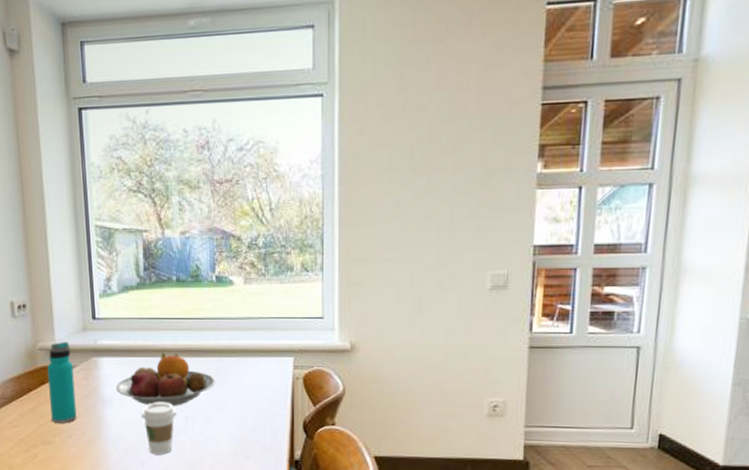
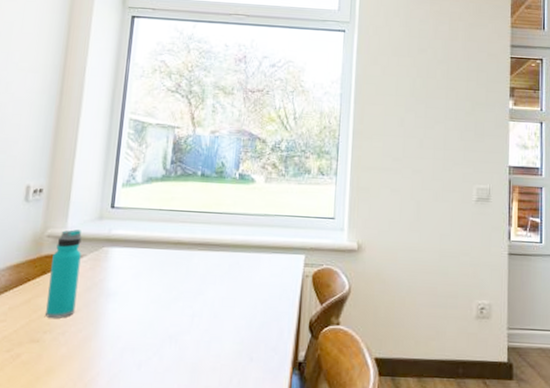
fruit bowl: present [115,352,216,407] -> none [123,245,228,303]
coffee cup: present [142,402,176,455] -> none [146,296,184,356]

